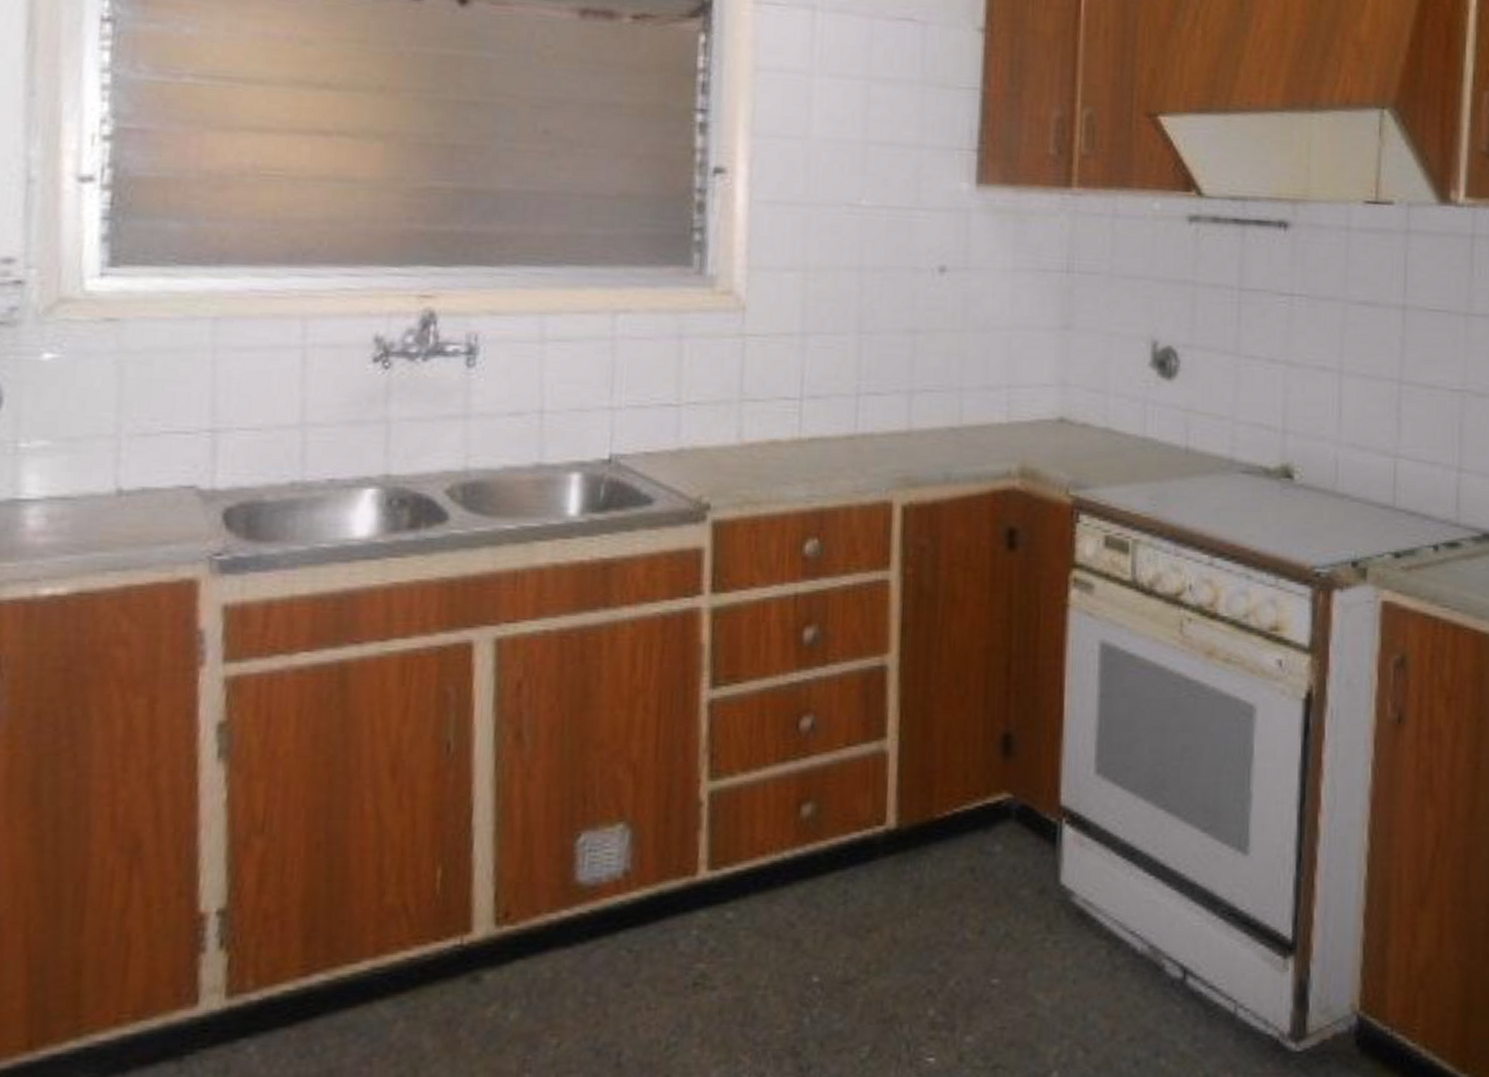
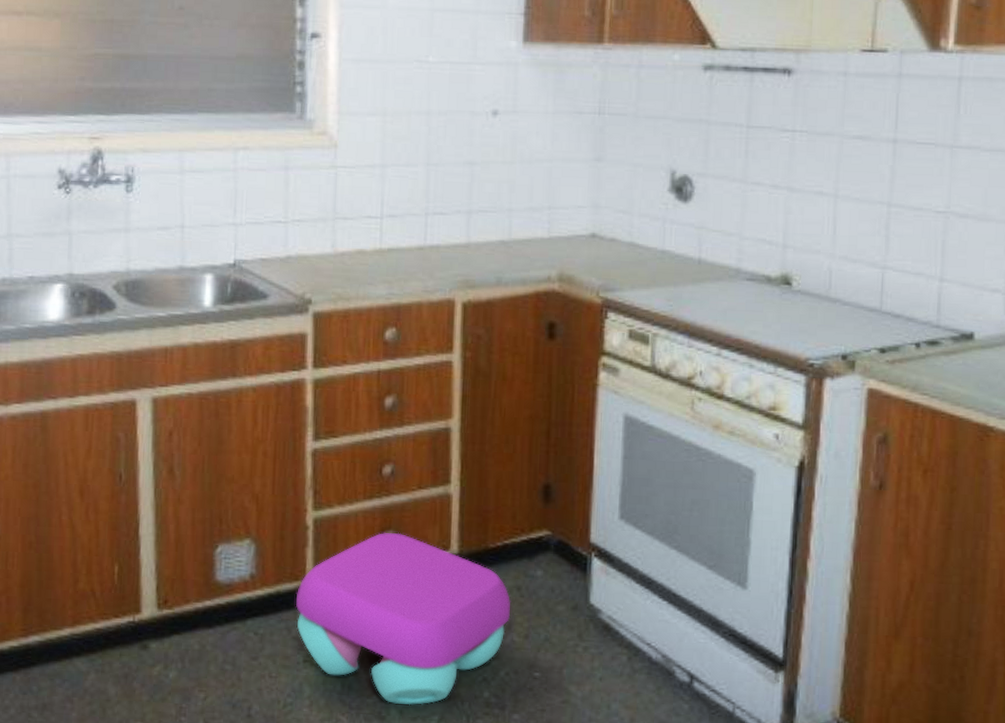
stool: none [684,804,963,1035] -> present [296,532,511,706]

